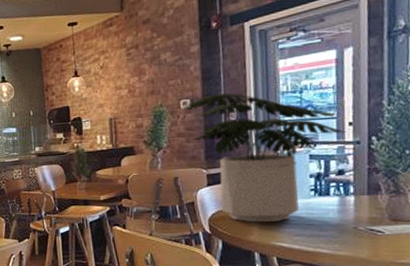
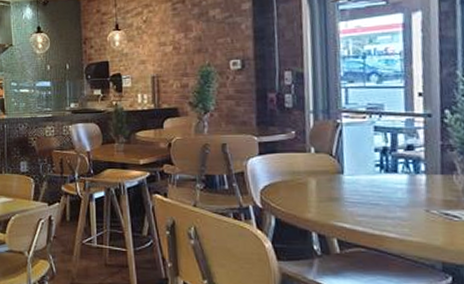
potted plant: present [183,93,346,223] -> none [233,55,416,199]

